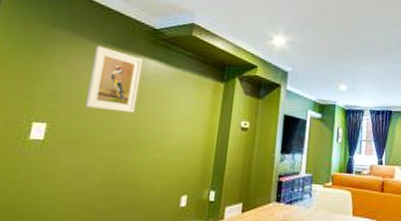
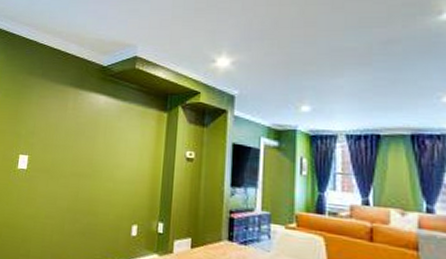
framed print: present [85,45,144,113] -> none [53,87,95,145]

